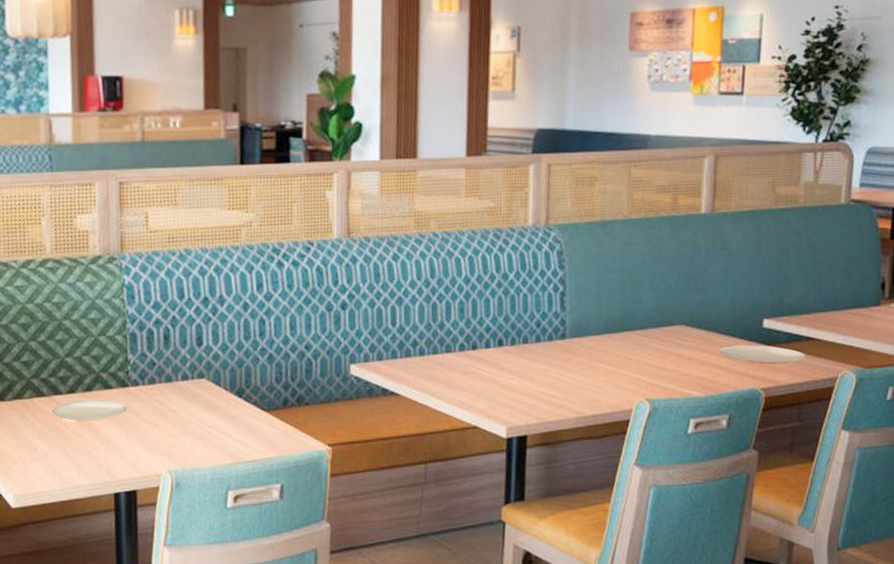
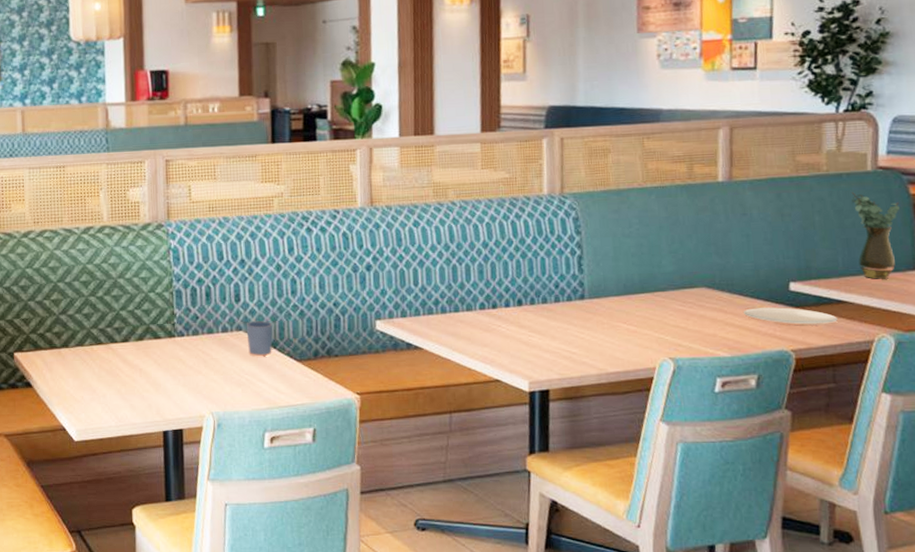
plate: present [52,398,127,422] -> none [109,347,174,367]
mug: none [209,367,239,406] -> present [246,321,273,356]
vase: none [825,226,869,315] -> present [851,192,901,279]

